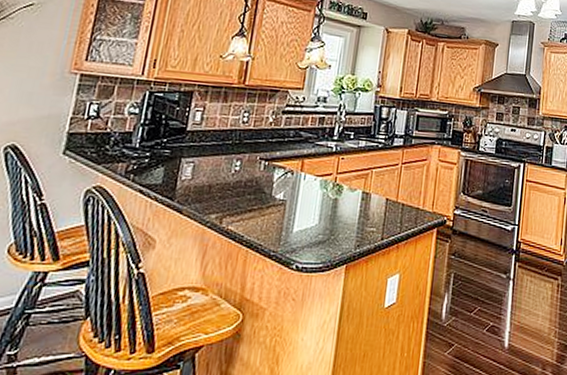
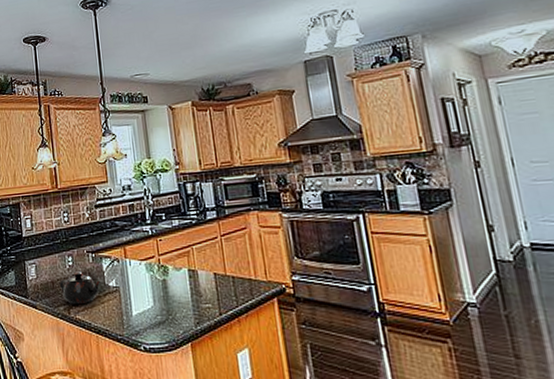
teapot: none [217,178,269,215] -> present [59,271,103,305]

